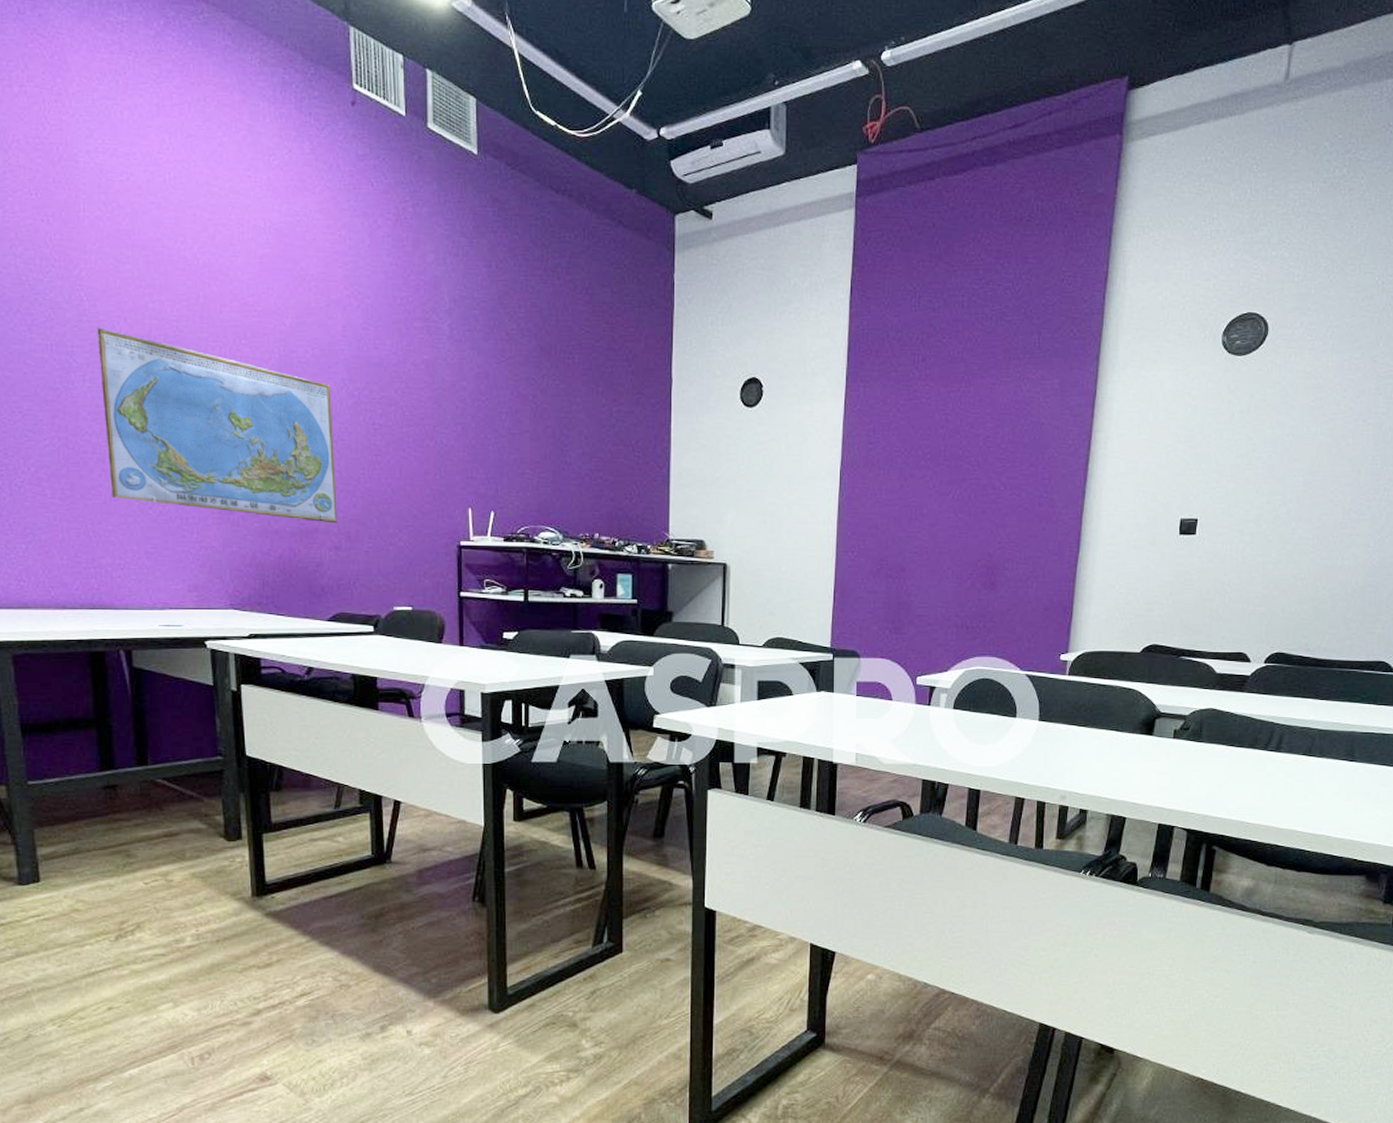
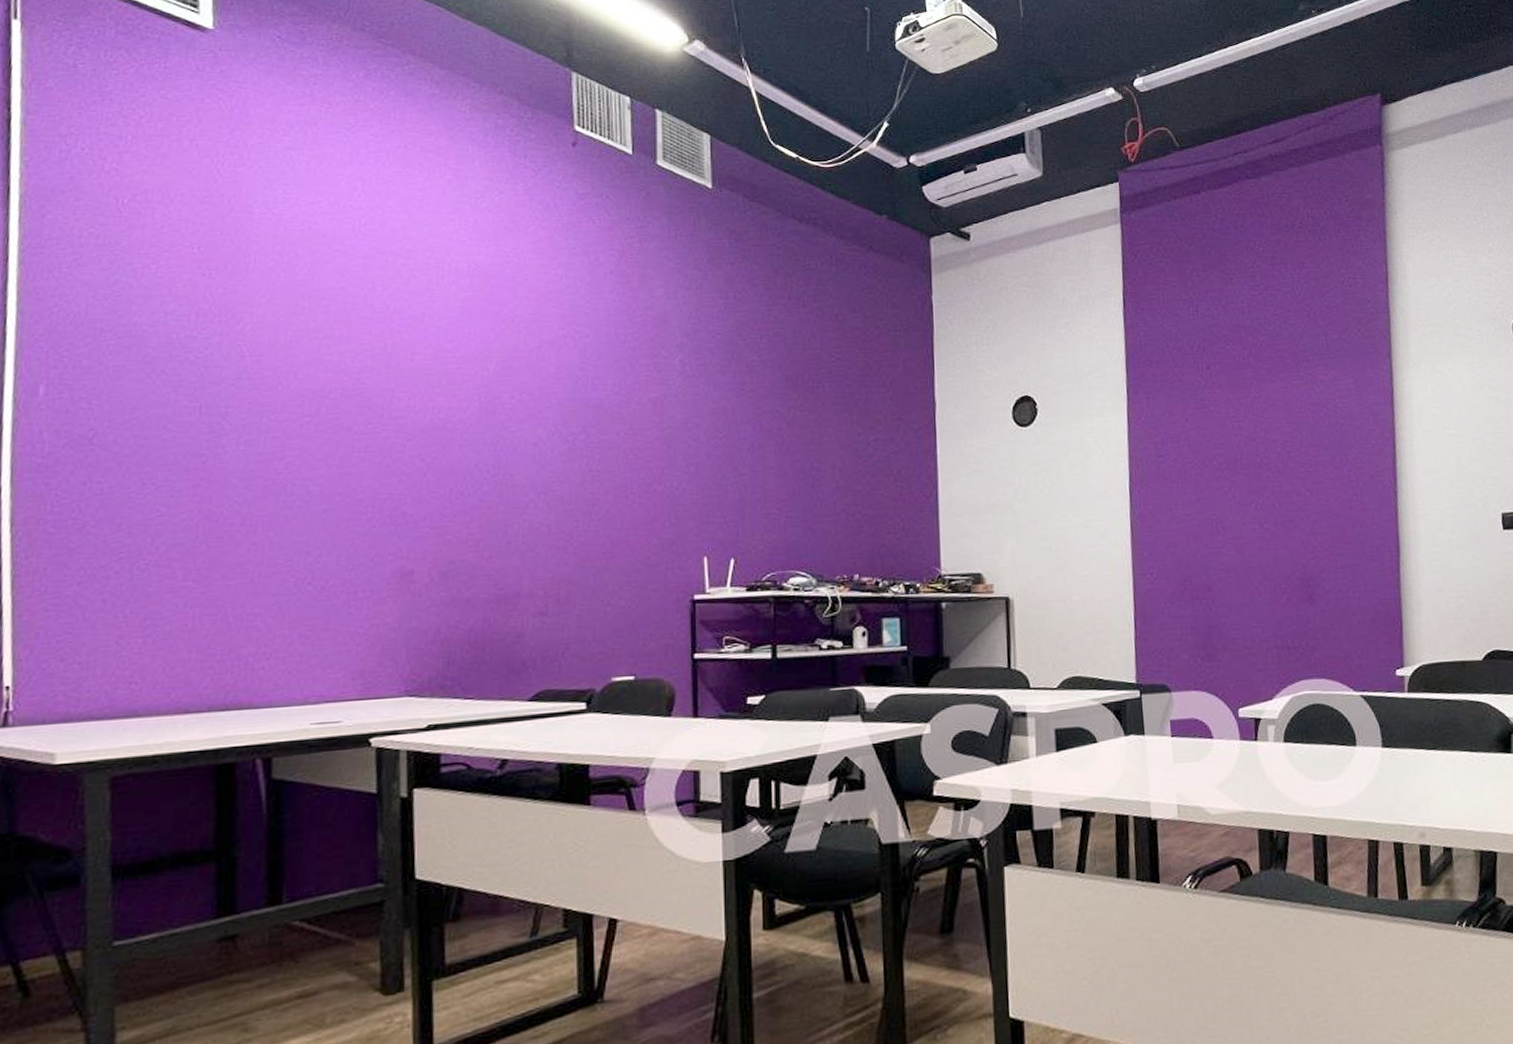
world map: present [97,327,337,524] -> none [258,384,544,586]

